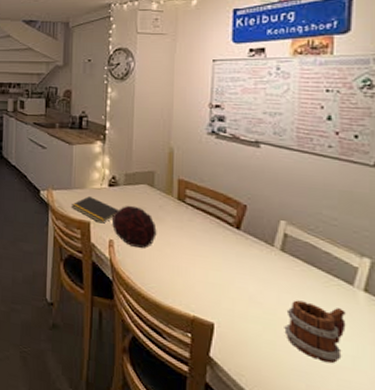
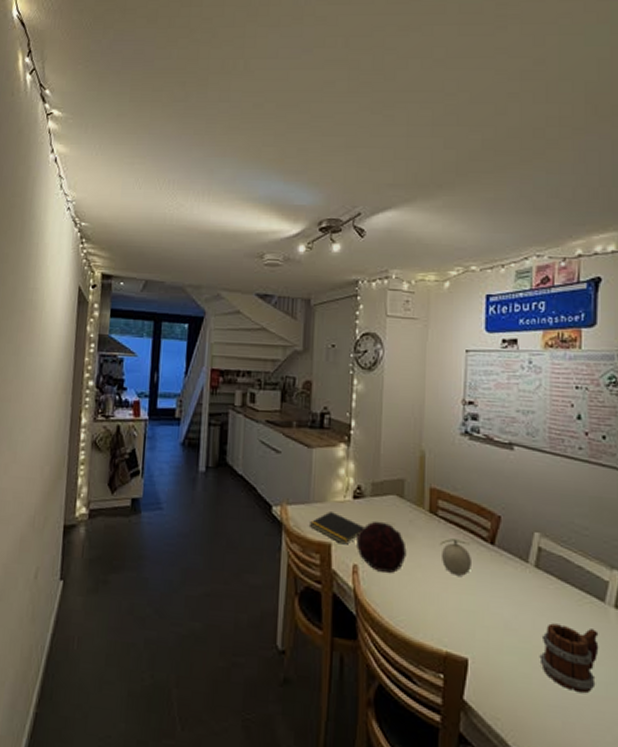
fruit: none [187,222,217,254] -> present [439,539,471,576]

